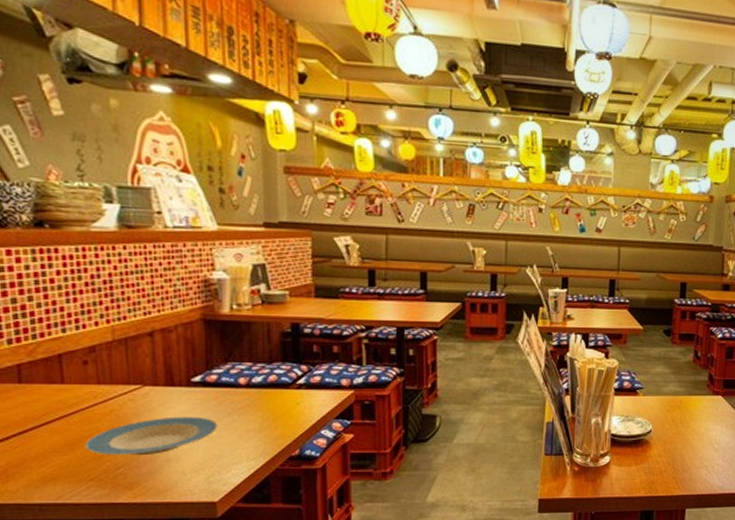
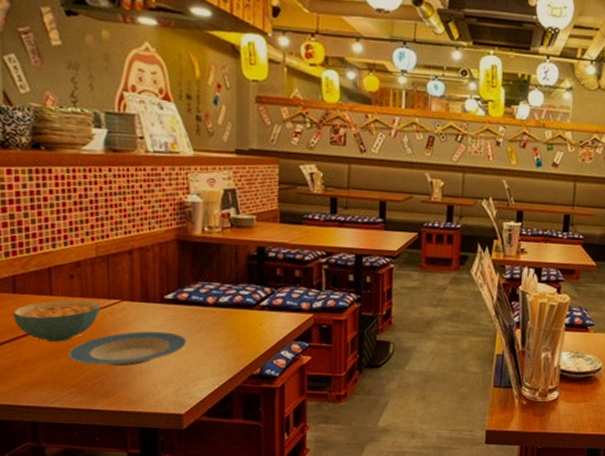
cereal bowl: none [18,386,120,433] -> present [12,299,100,342]

